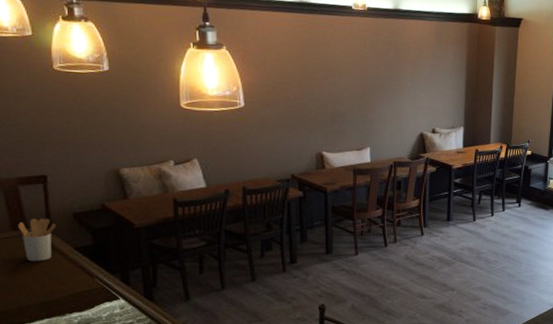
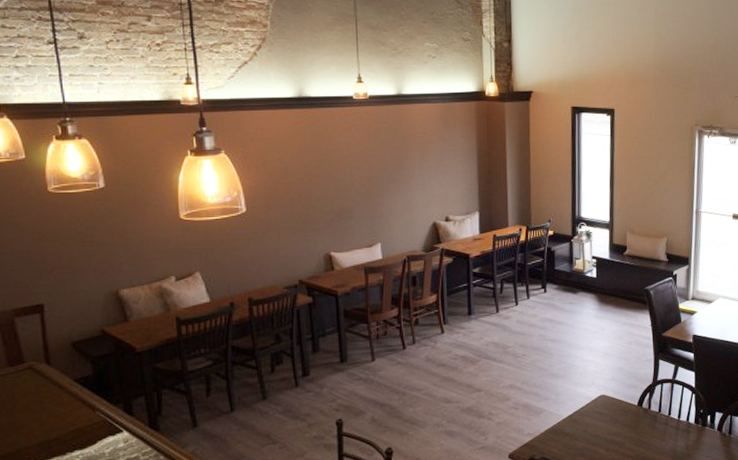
utensil holder: present [18,218,56,262] -> none [15,350,54,399]

